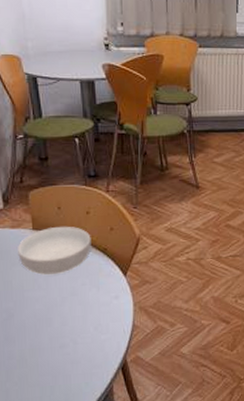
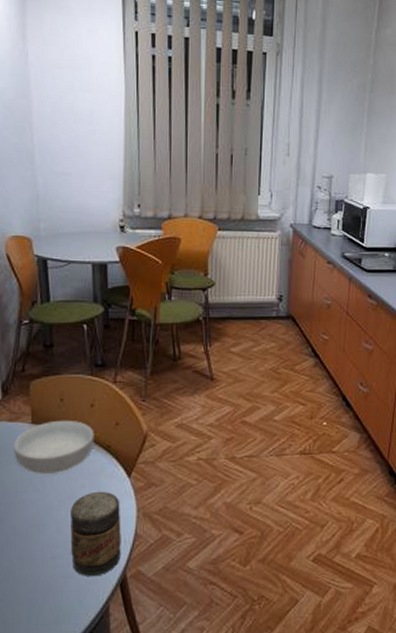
jar: none [74,288,121,362] -> present [70,491,121,577]

